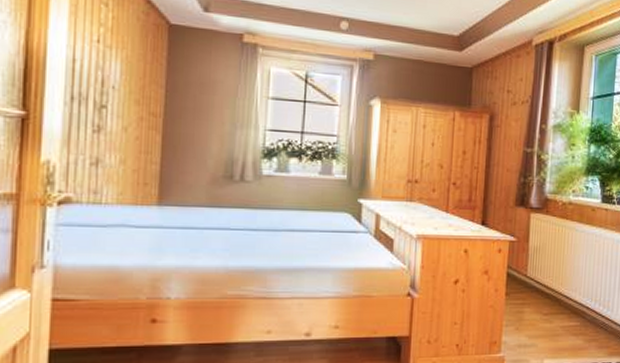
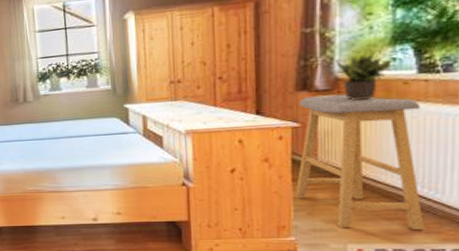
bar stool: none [506,213,602,345] -> present [294,94,424,231]
potted plant: none [547,178,587,220] -> present [335,52,394,100]

